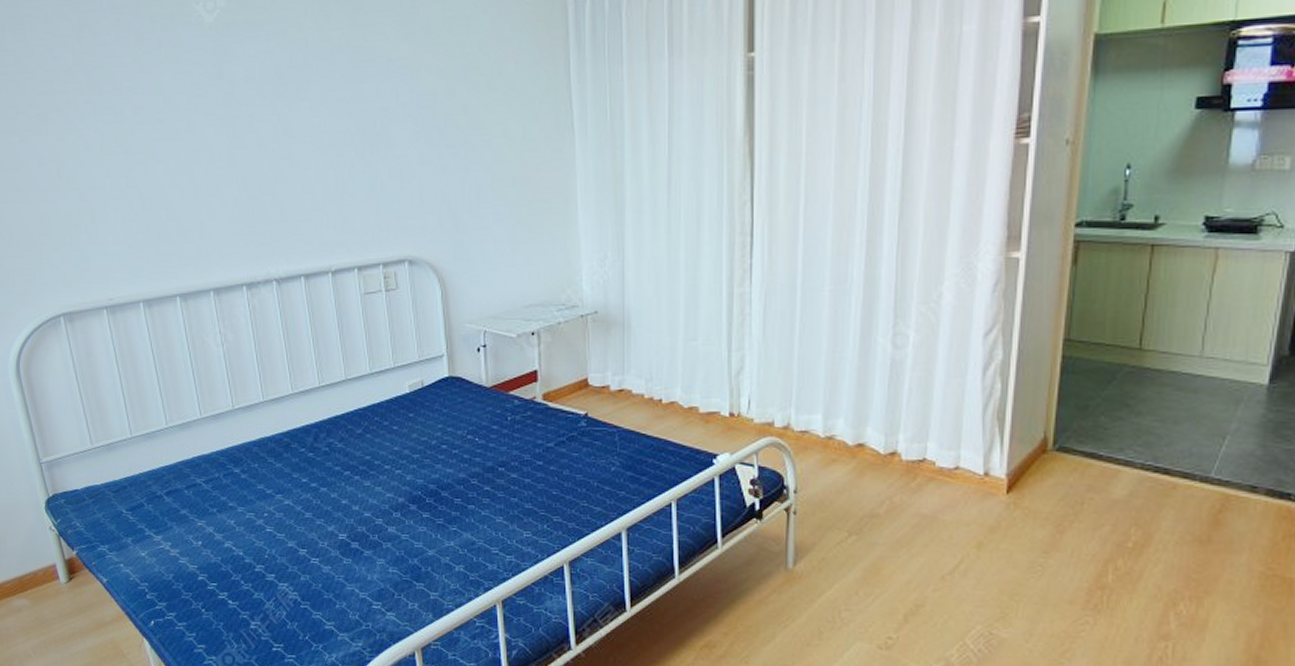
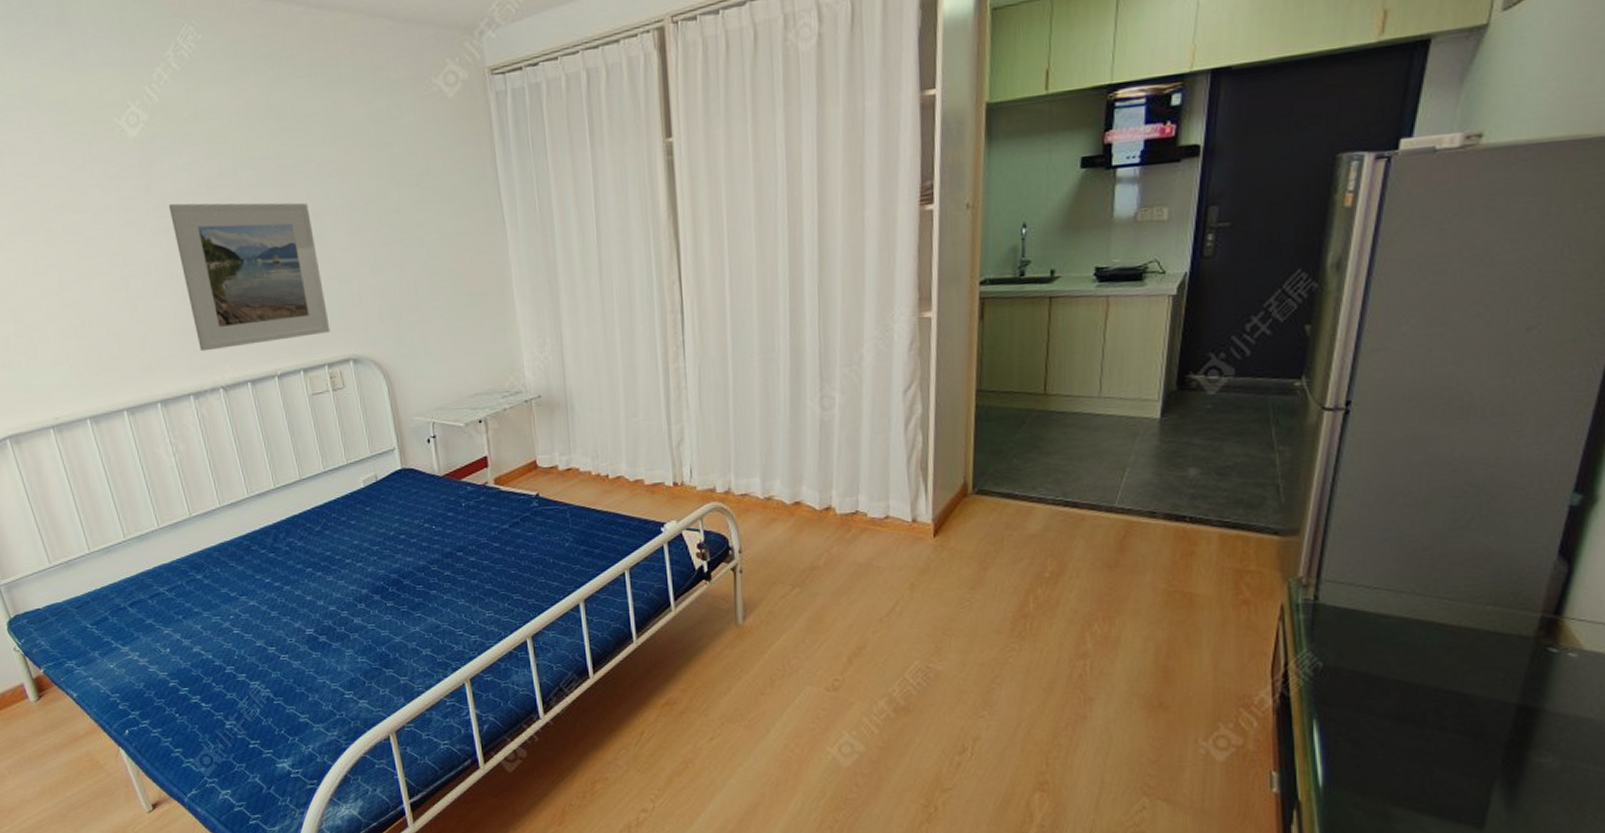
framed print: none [237,91,388,242] -> present [168,202,331,352]

